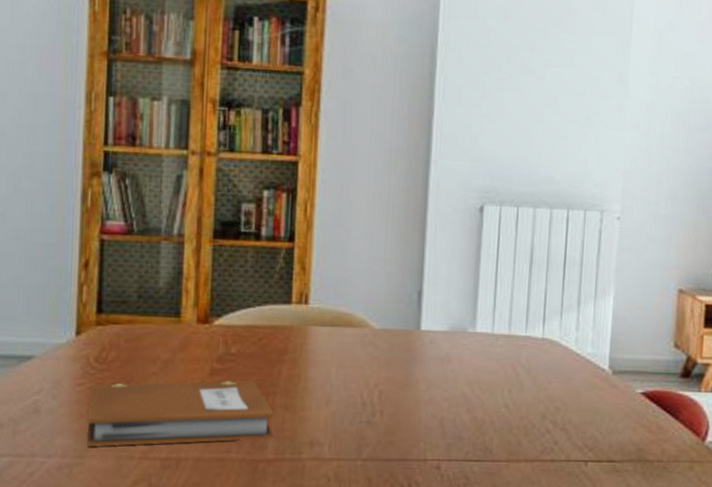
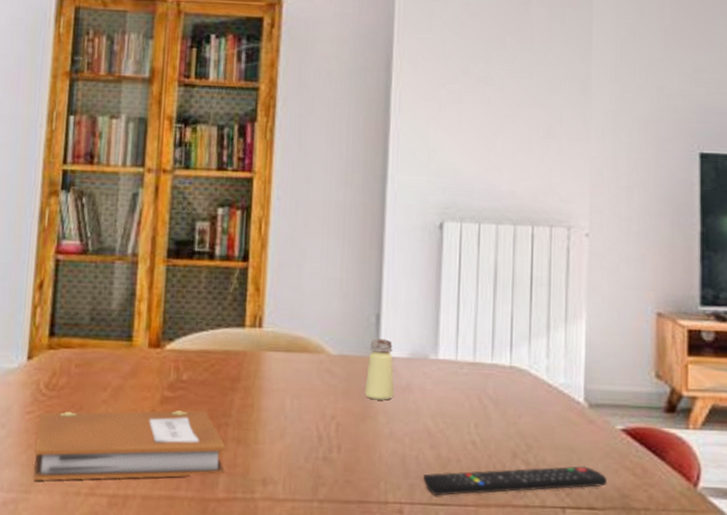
saltshaker: none [406,314,434,370] -> present [364,339,394,401]
remote control: none [460,425,627,453] -> present [423,466,608,496]

